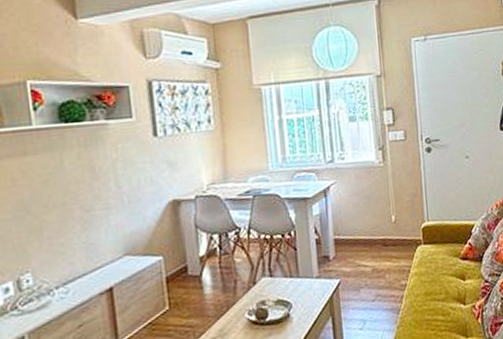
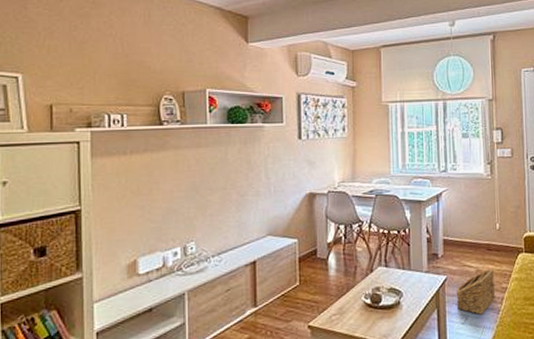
basket: none [351,266,395,317] -> present [456,269,496,315]

